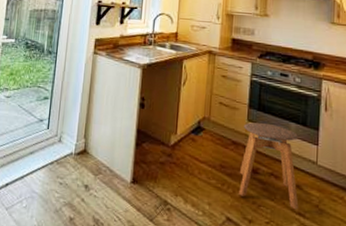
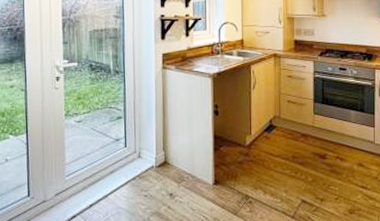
stool: present [239,122,299,210] -> none [309,113,362,184]

